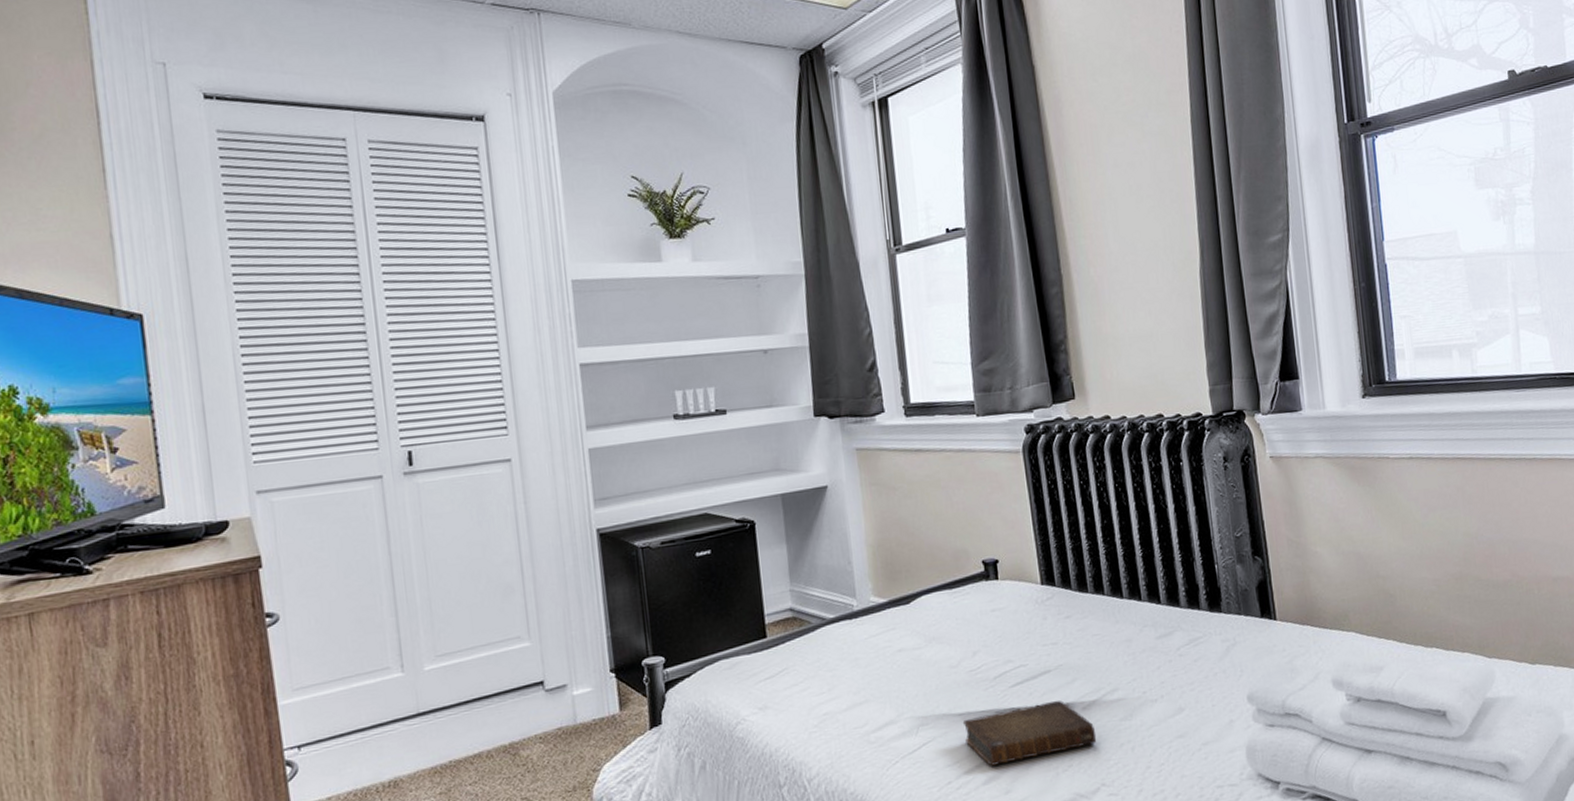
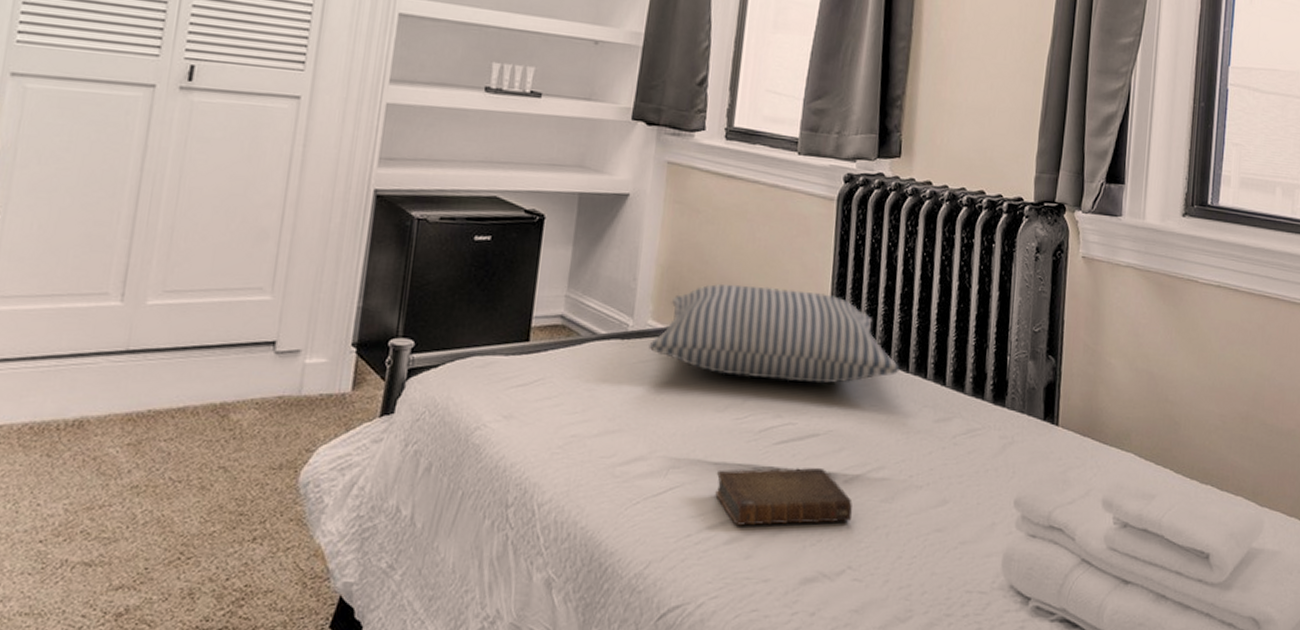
pillow: none [876,541,1114,634] -> present [648,283,900,384]

